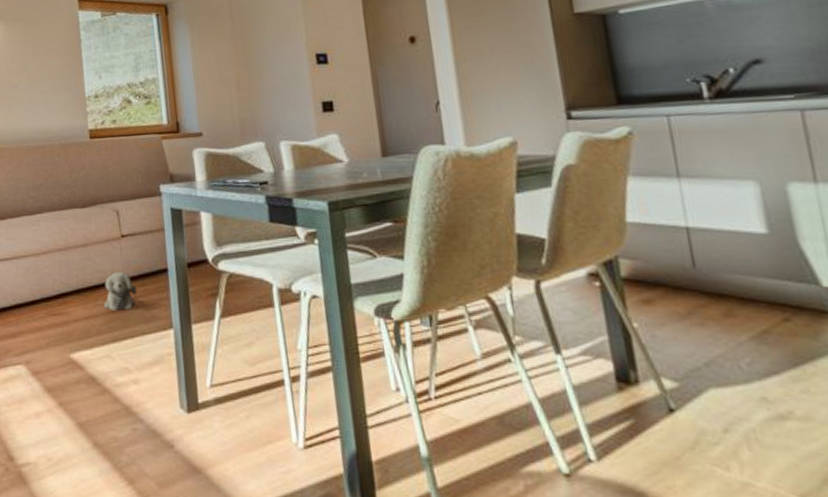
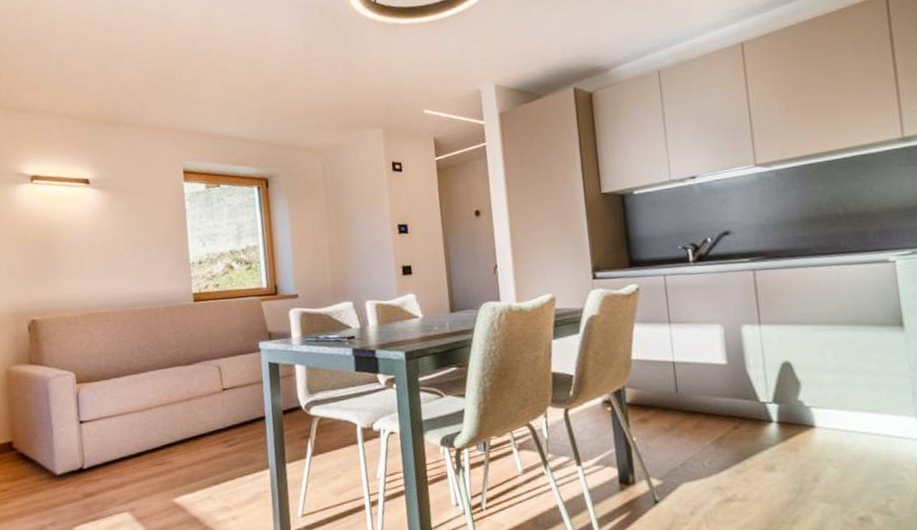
plush toy: present [104,271,137,311] -> none [206,421,237,457]

